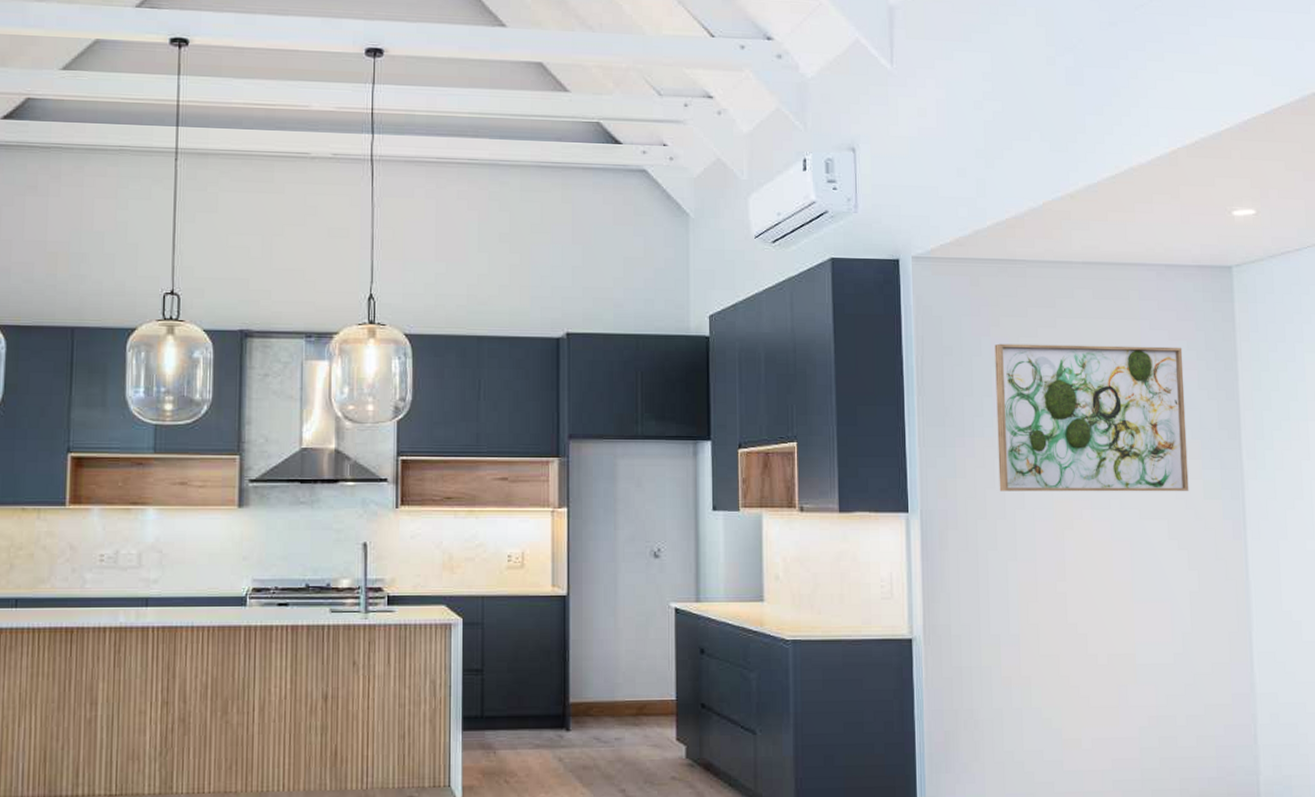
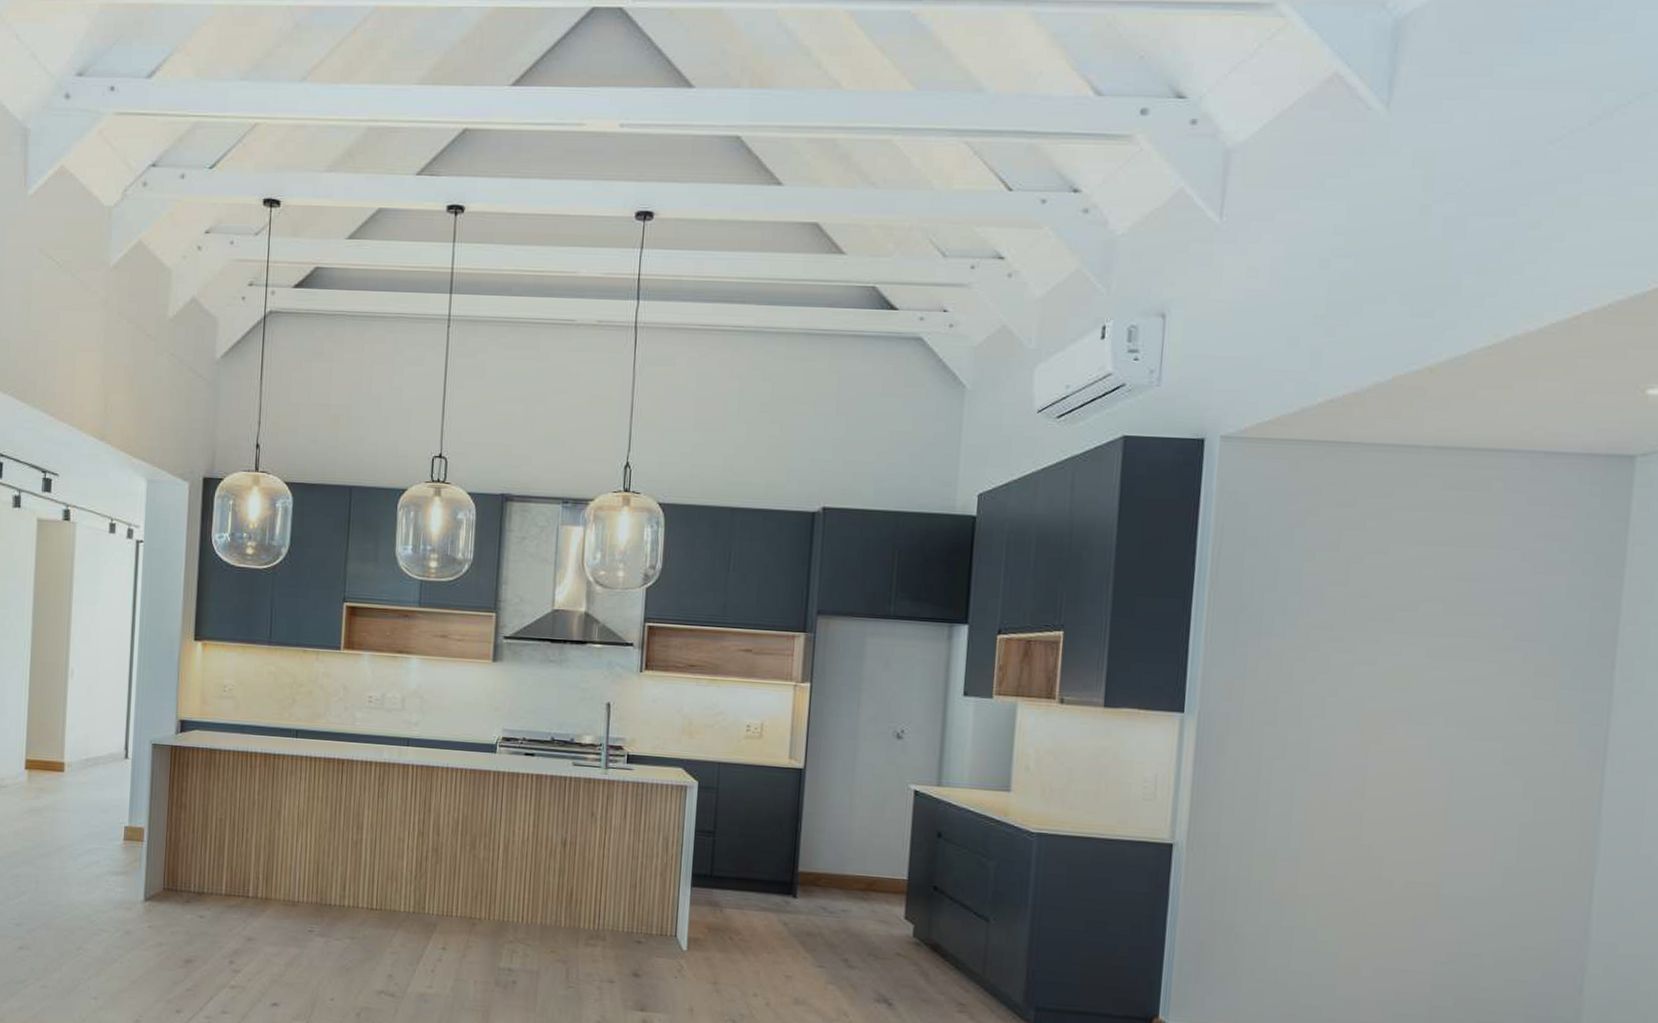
wall art: present [994,343,1189,492] -> none [1295,535,1553,712]

